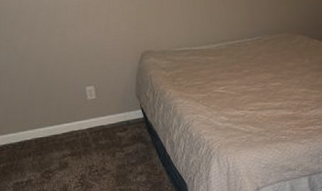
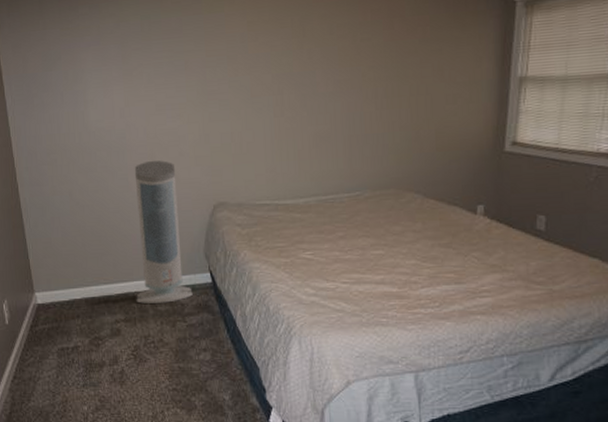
air purifier: none [70,18,128,140] -> present [134,160,193,304]

